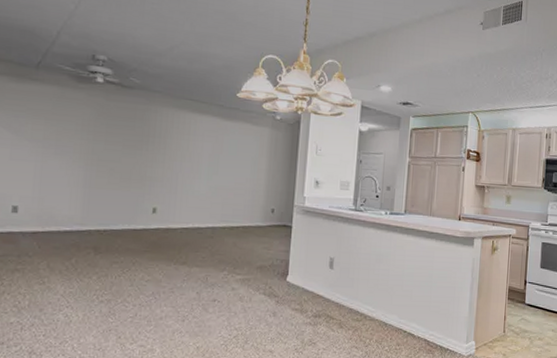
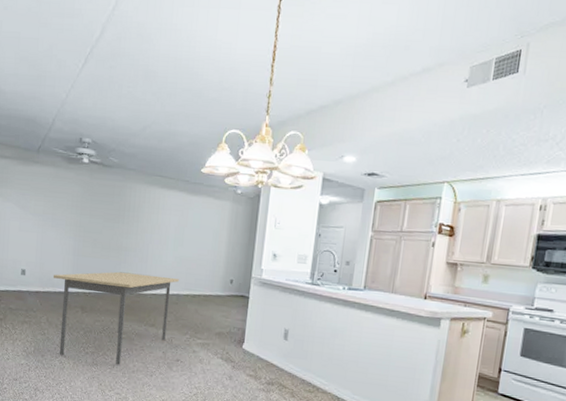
dining table: none [56,204,214,312] -> present [53,271,179,365]

